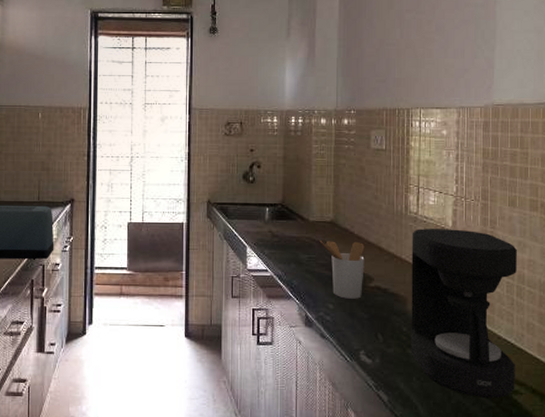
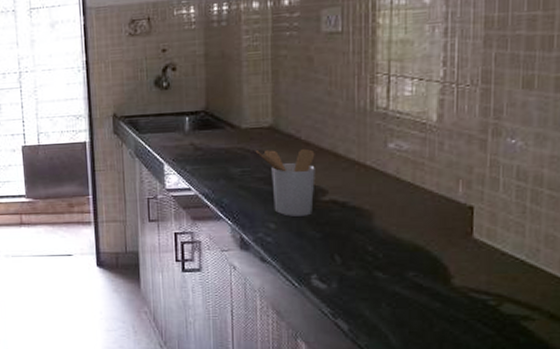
coffee maker: present [411,229,517,398] -> none [379,124,533,325]

